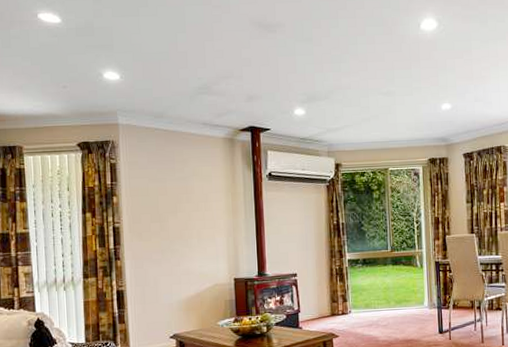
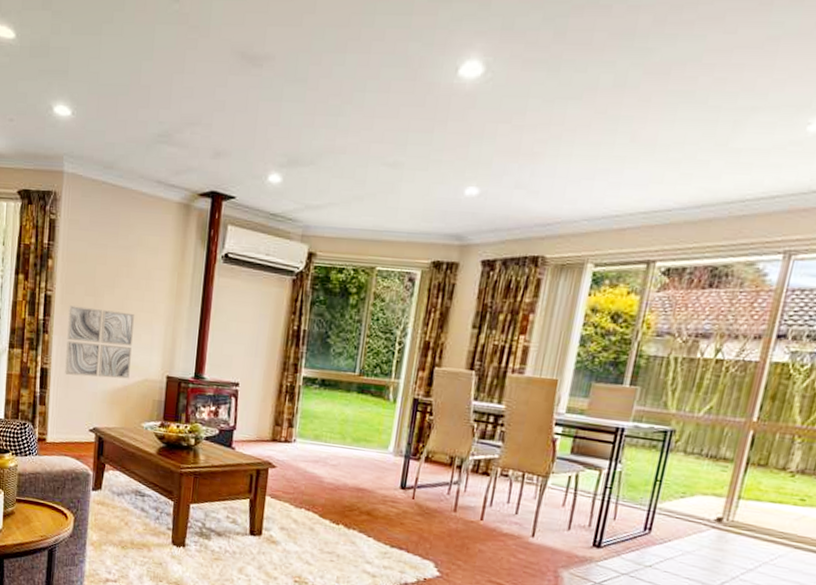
wall art: none [137,231,201,293] -> present [65,305,134,379]

